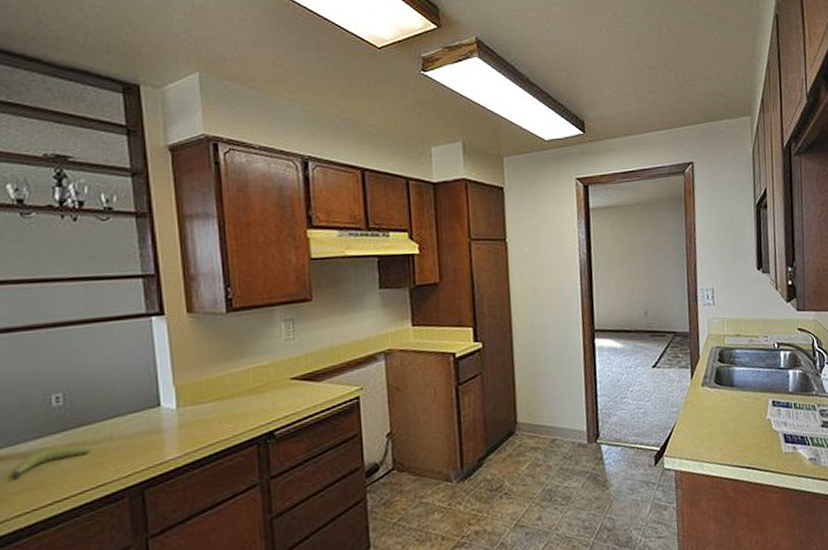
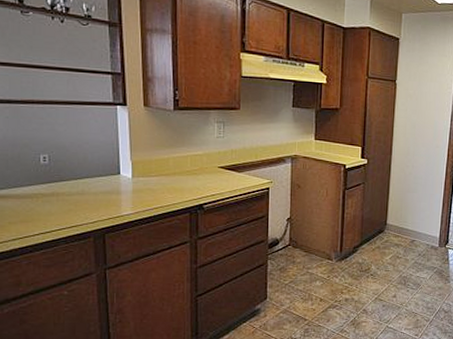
banana: present [12,445,92,480] -> none [10,193,69,213]

